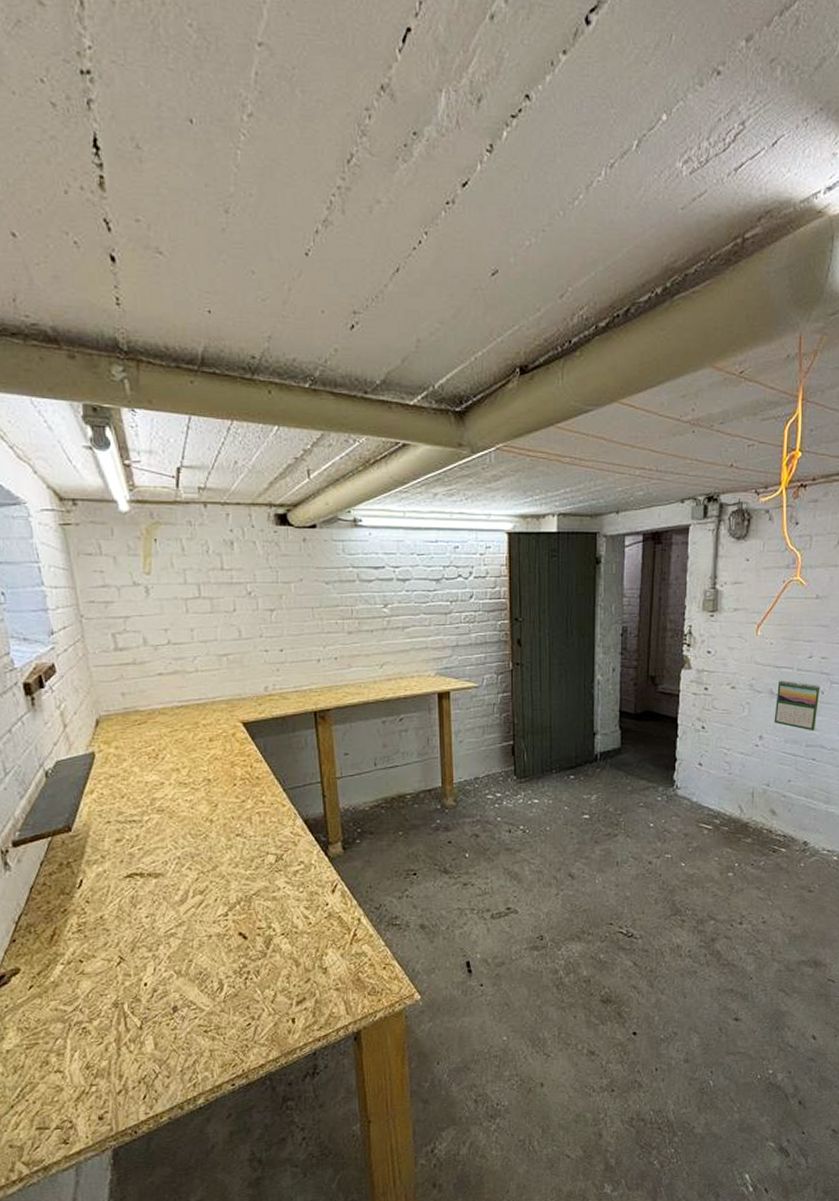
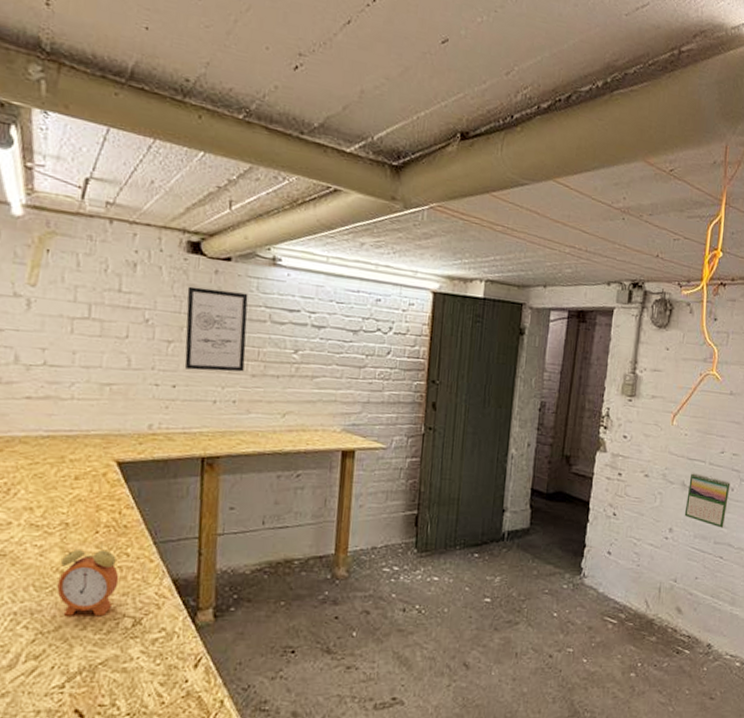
alarm clock: none [209,792,259,857] -> present [57,541,119,616]
wall art: none [281,556,341,634] -> present [184,286,249,372]

